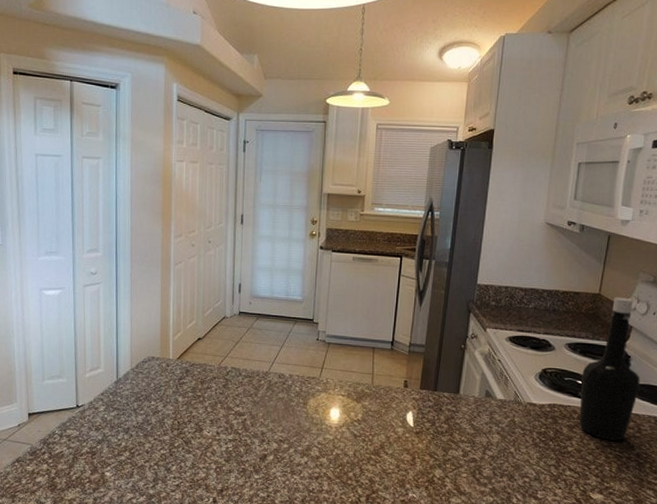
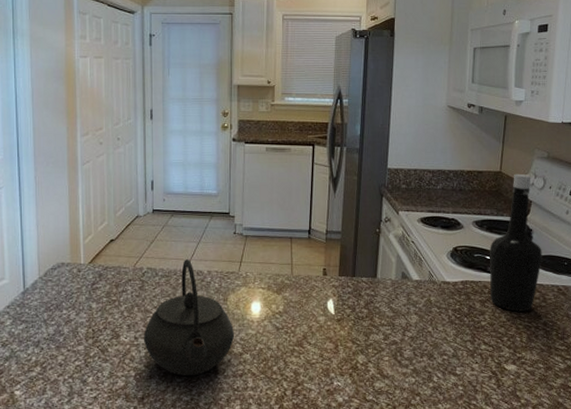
kettle: none [224,362,313,474] -> present [143,259,235,376]

